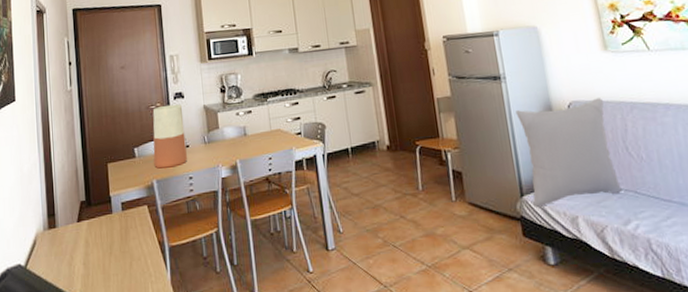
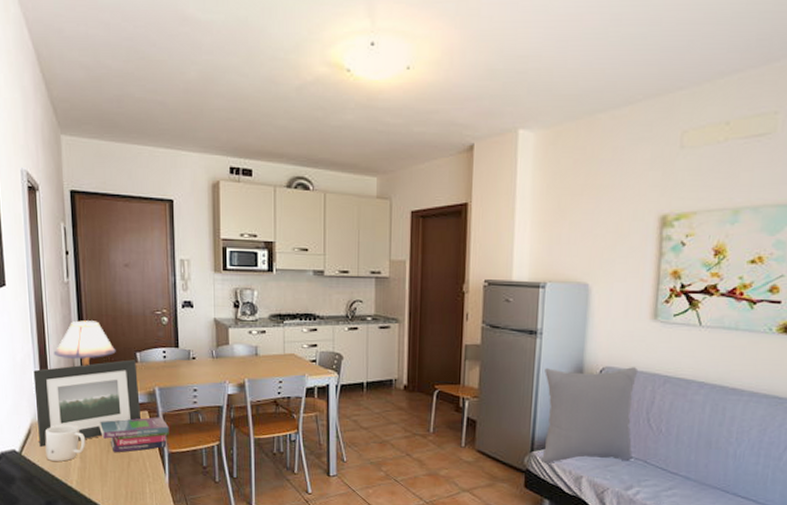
picture frame: none [39,155,142,259] -> present [33,359,142,448]
mug: none [49,230,89,271] -> present [45,424,86,462]
table lamp: none [58,122,115,168] -> present [53,319,116,366]
books: none [101,210,169,254] -> present [99,417,169,453]
vase: present [152,104,187,169] -> none [156,312,192,377]

